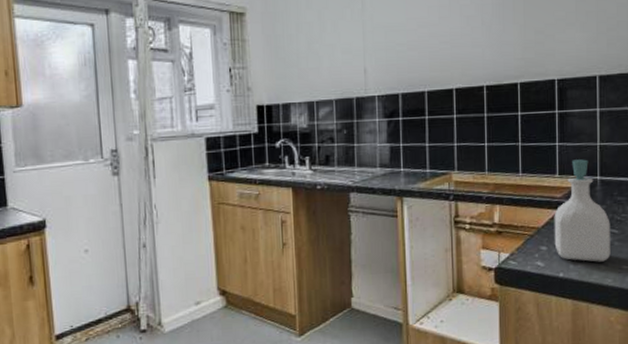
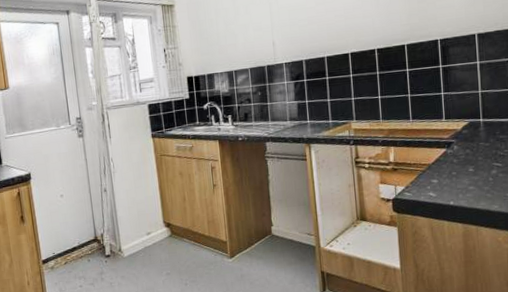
soap bottle: present [554,159,611,262] -> none [442,105,496,192]

